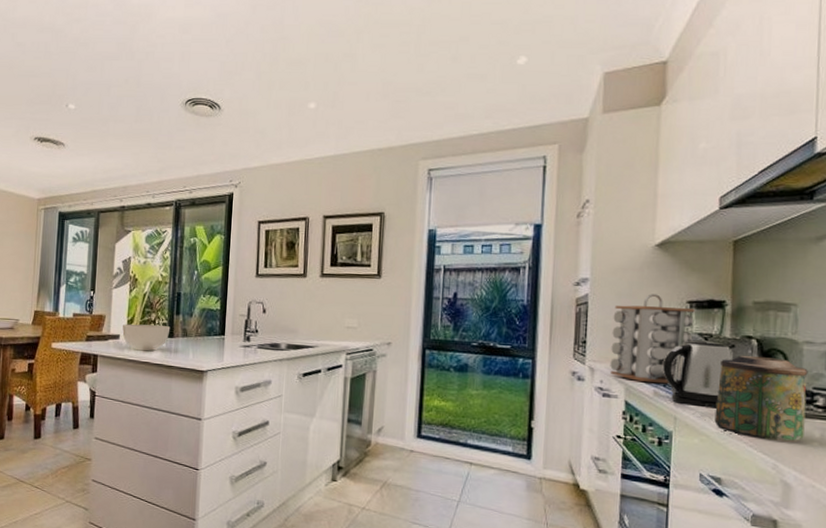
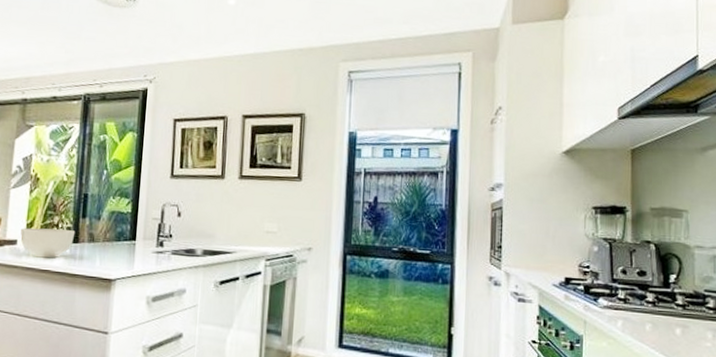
spice rack: present [610,294,695,385] -> none [524,199,599,289]
kettle: present [663,340,733,409] -> none [573,244,634,312]
canister: present [714,355,808,444] -> none [620,259,700,345]

